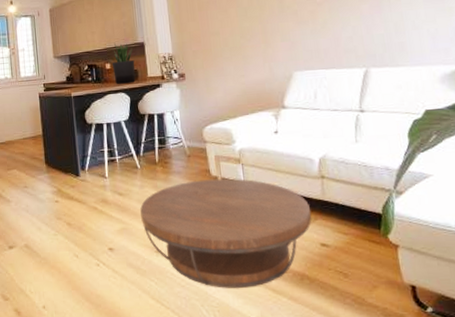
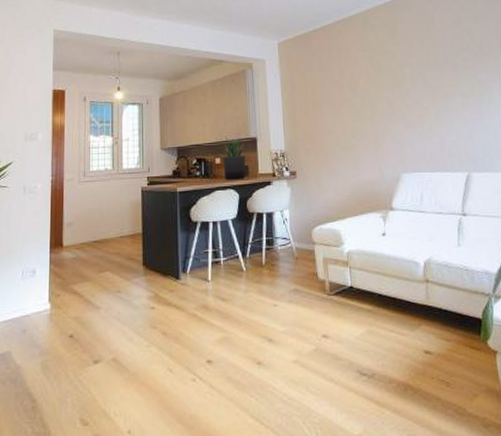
coffee table: present [140,178,312,288] -> none [243,282,417,402]

